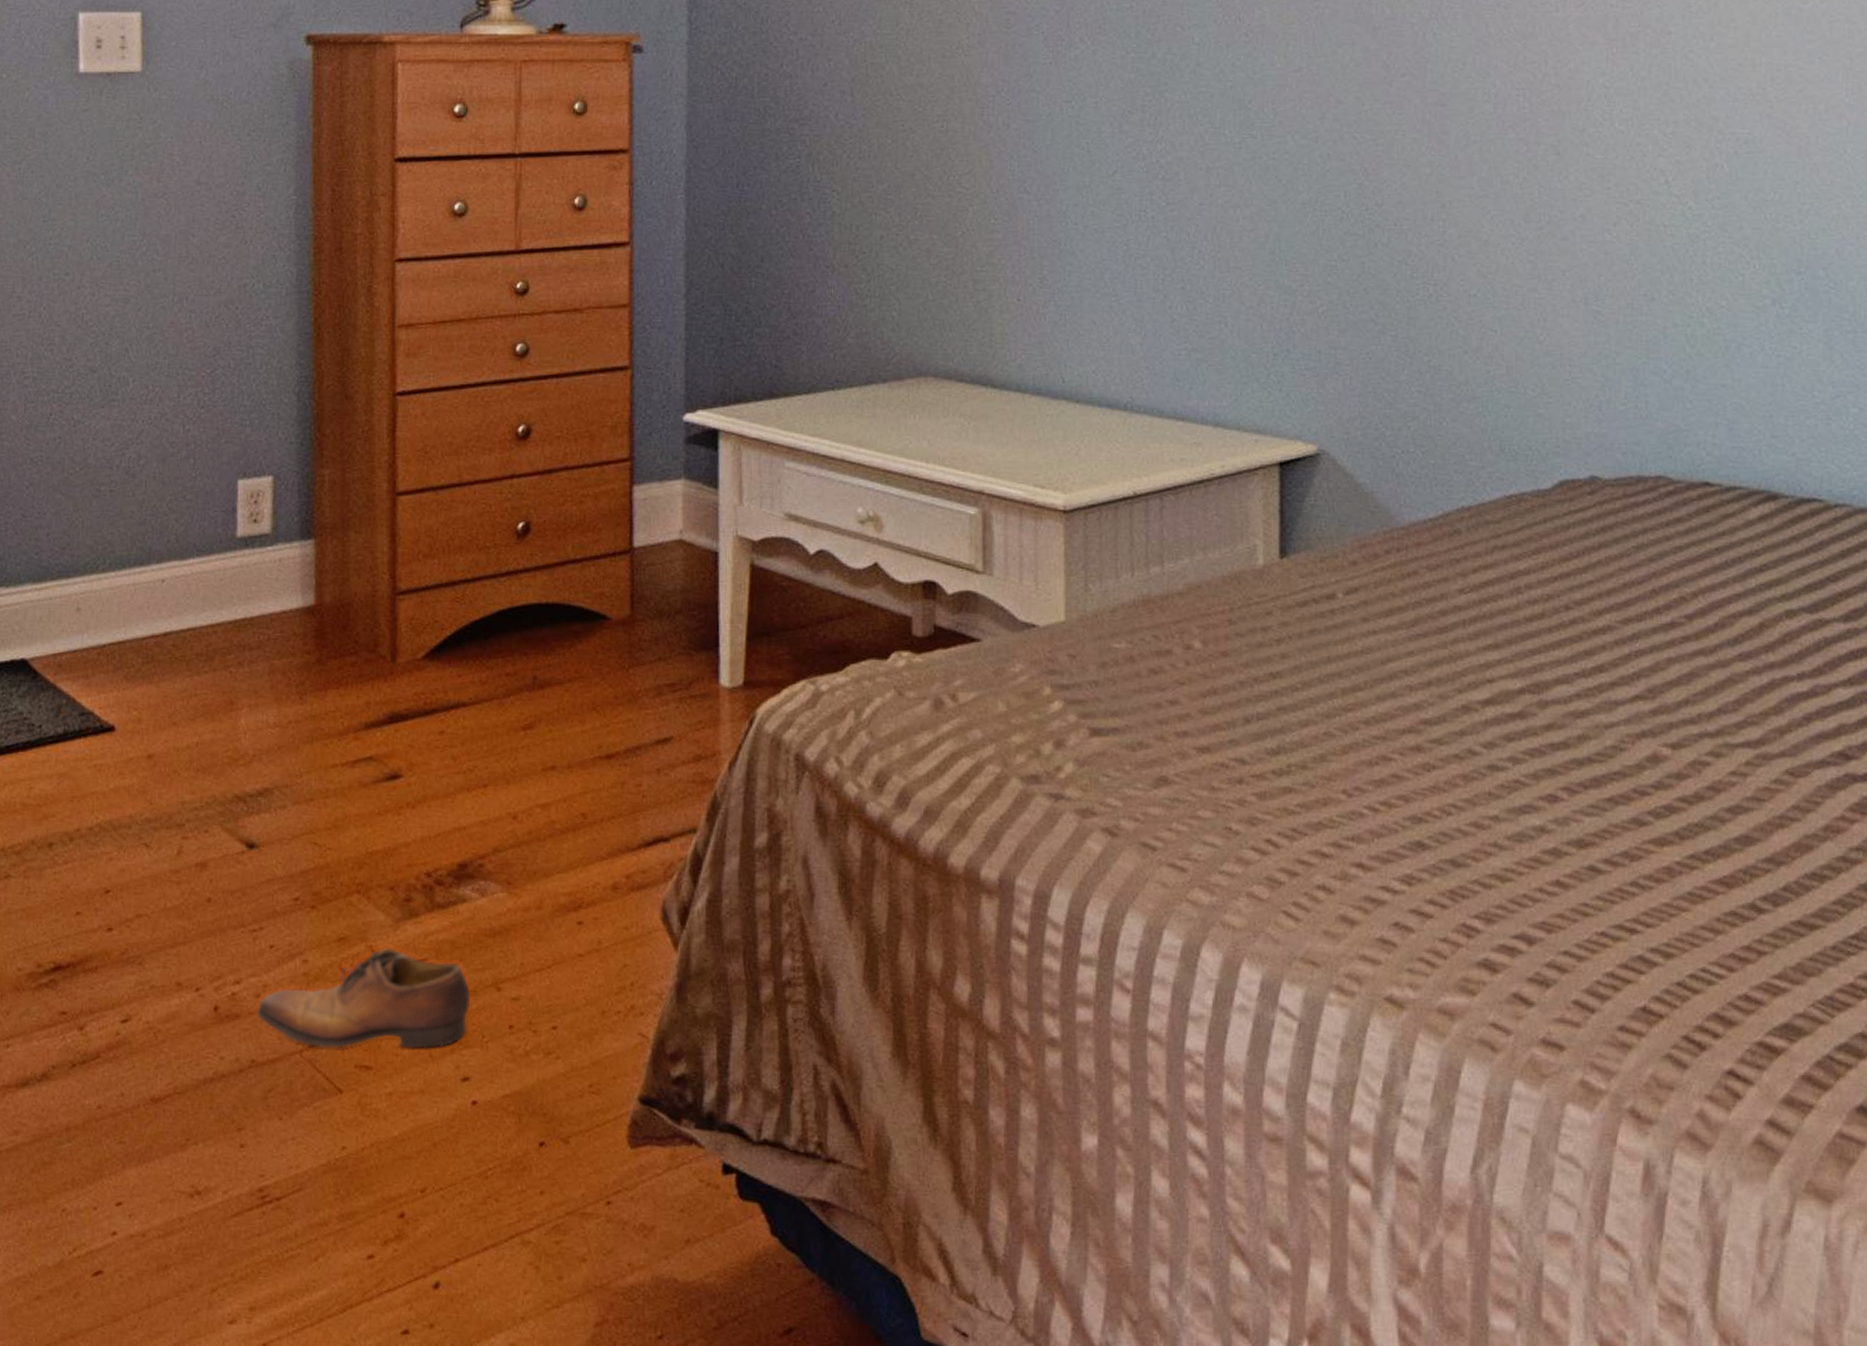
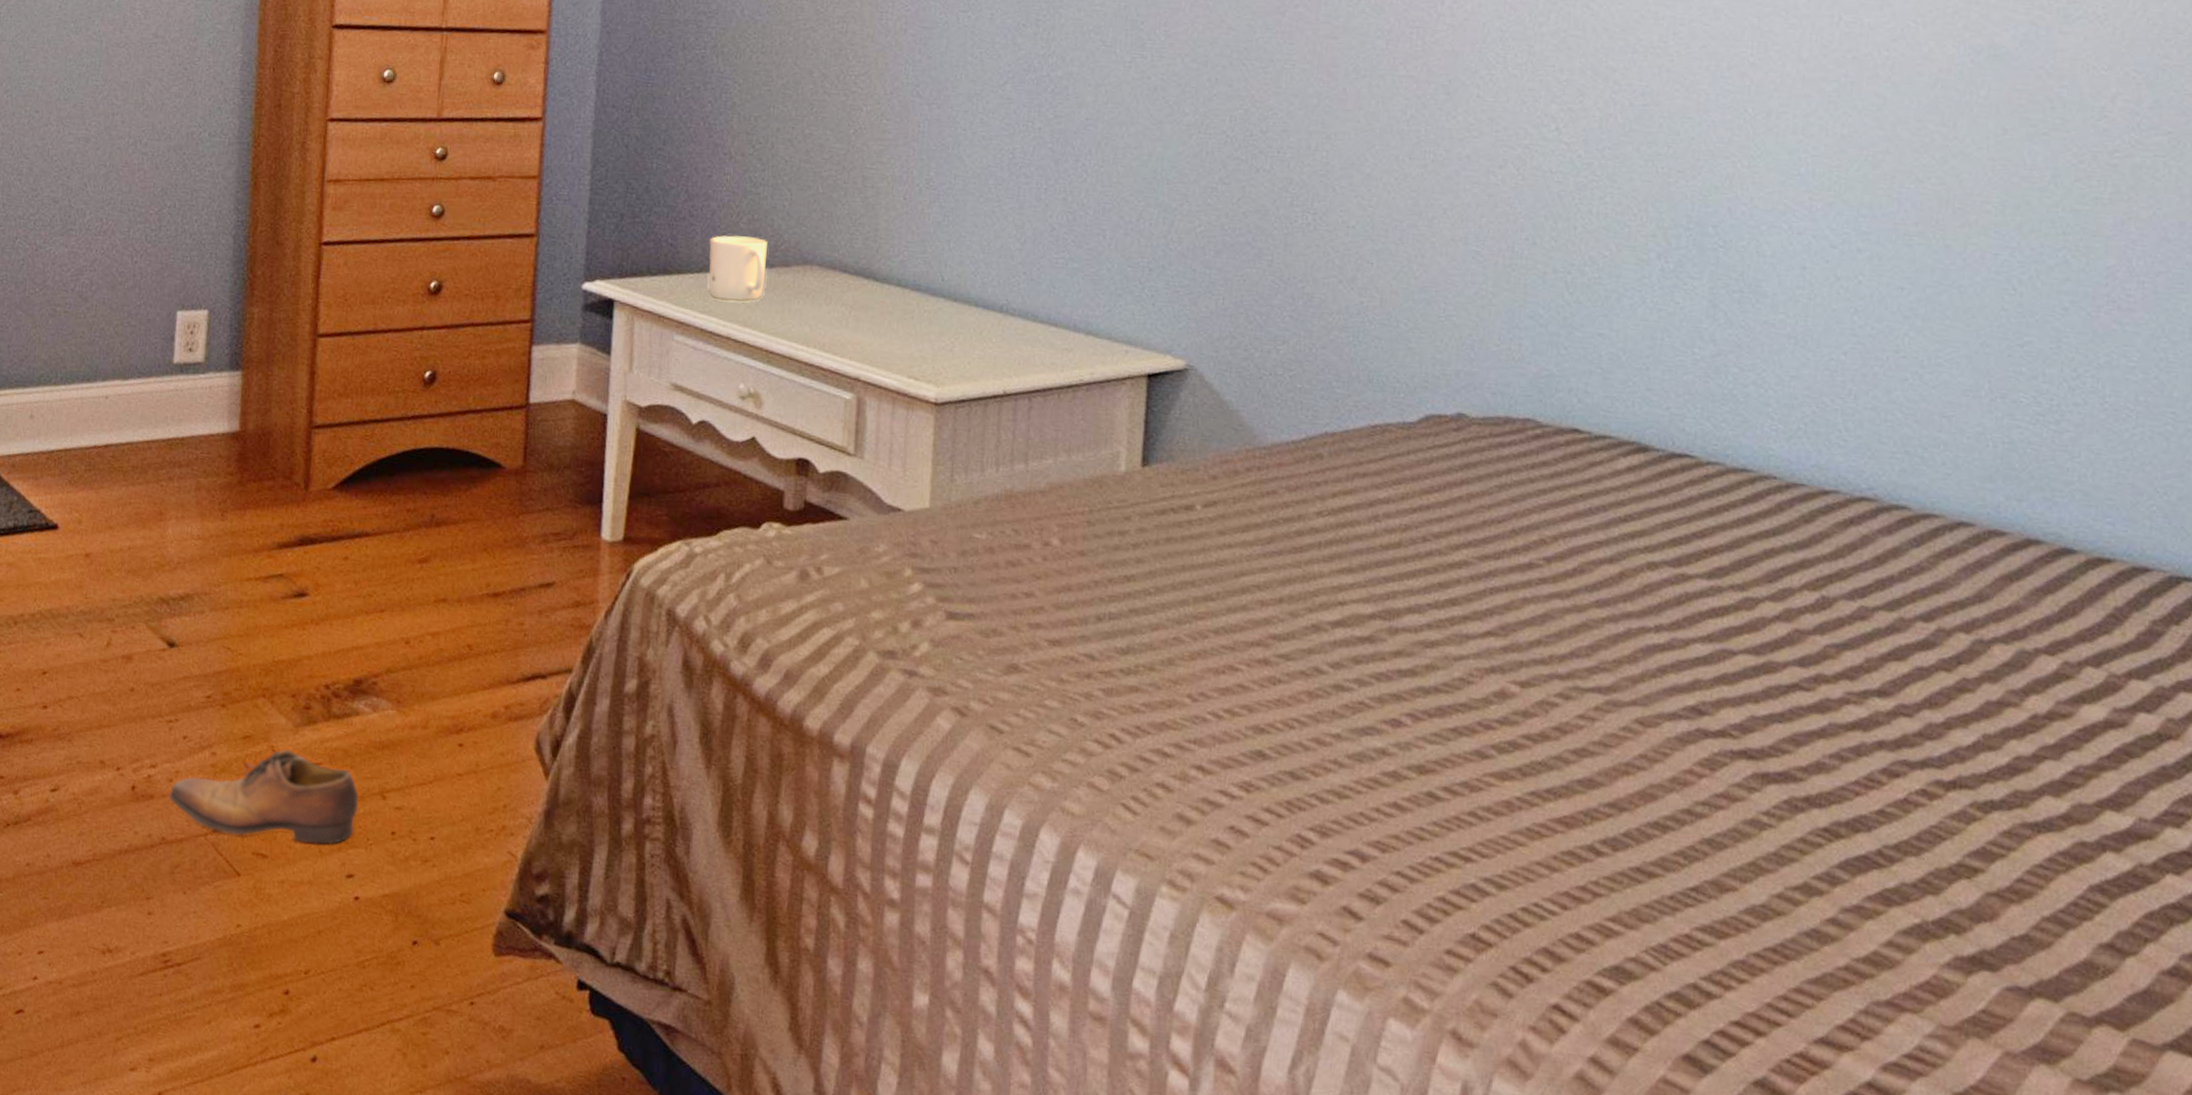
mug: none [816,352,878,421] -> present [708,235,767,302]

